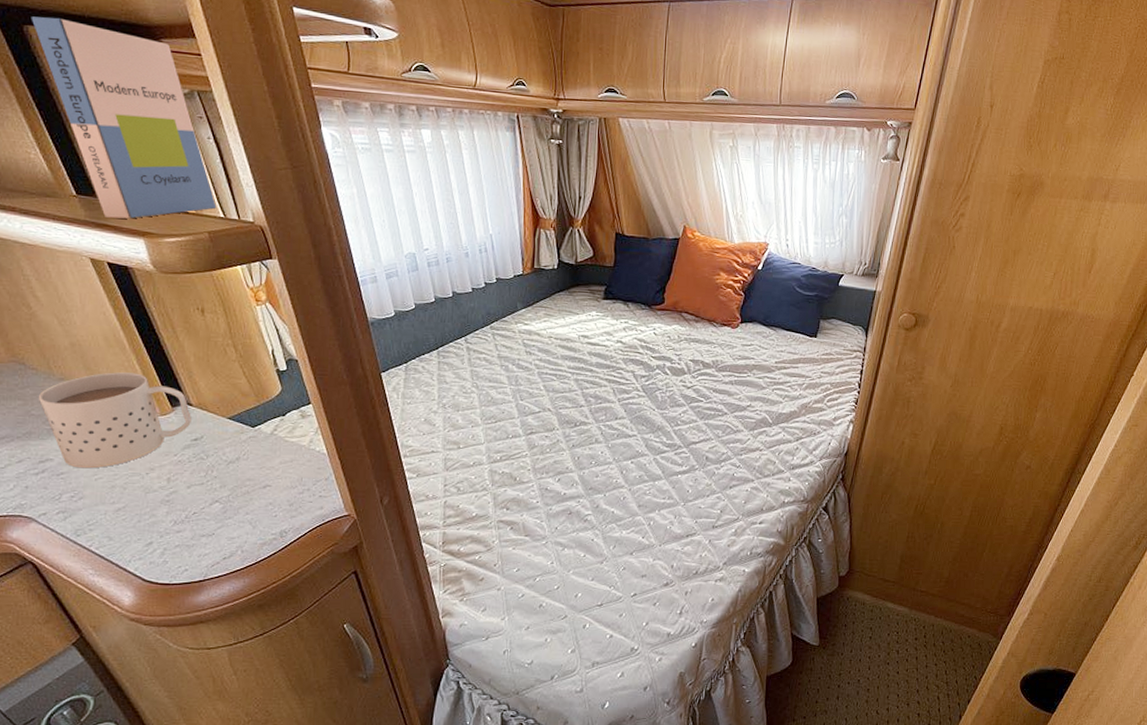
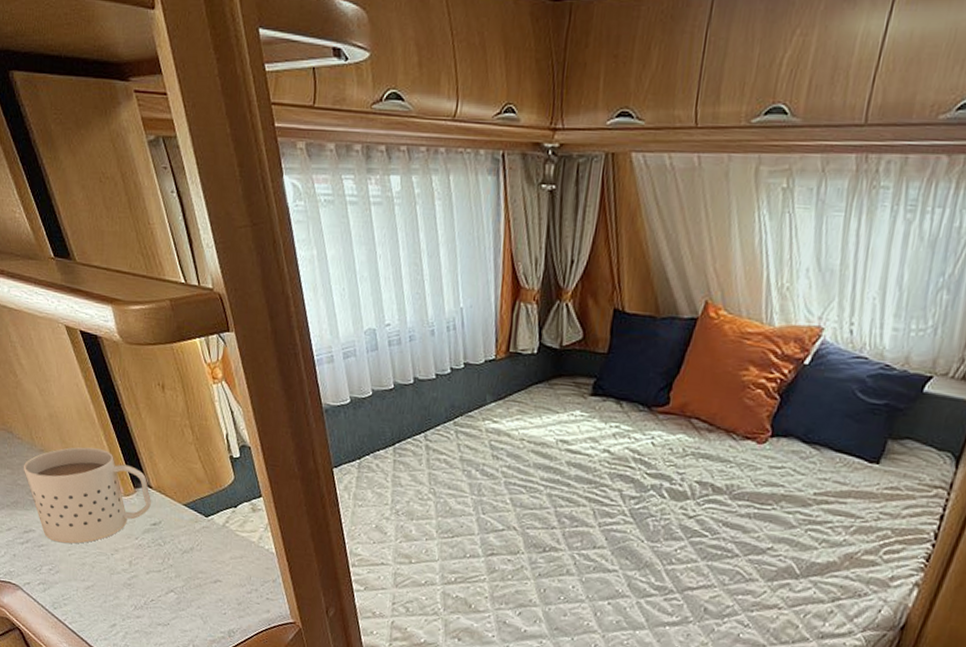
book: present [31,16,217,219] -> none [15,59,178,284]

